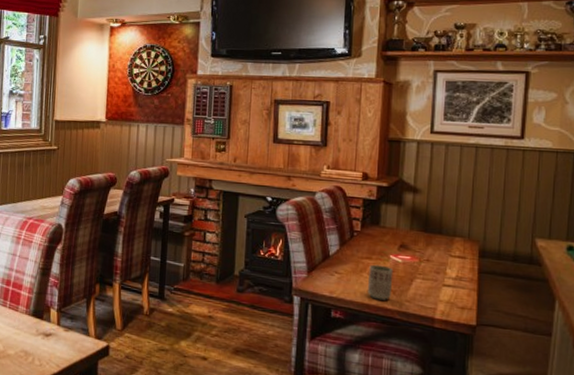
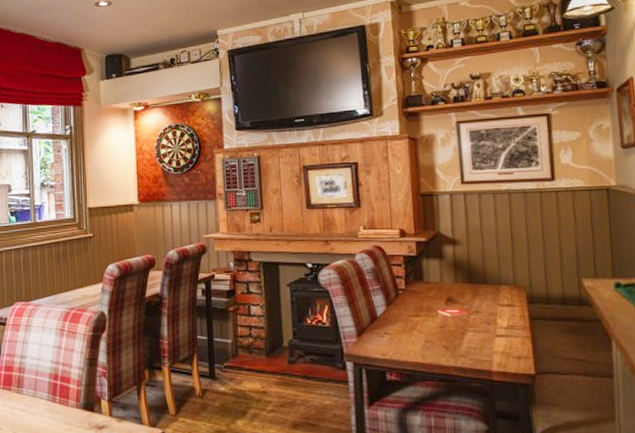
cup: present [368,264,394,300] -> none [419,321,445,357]

